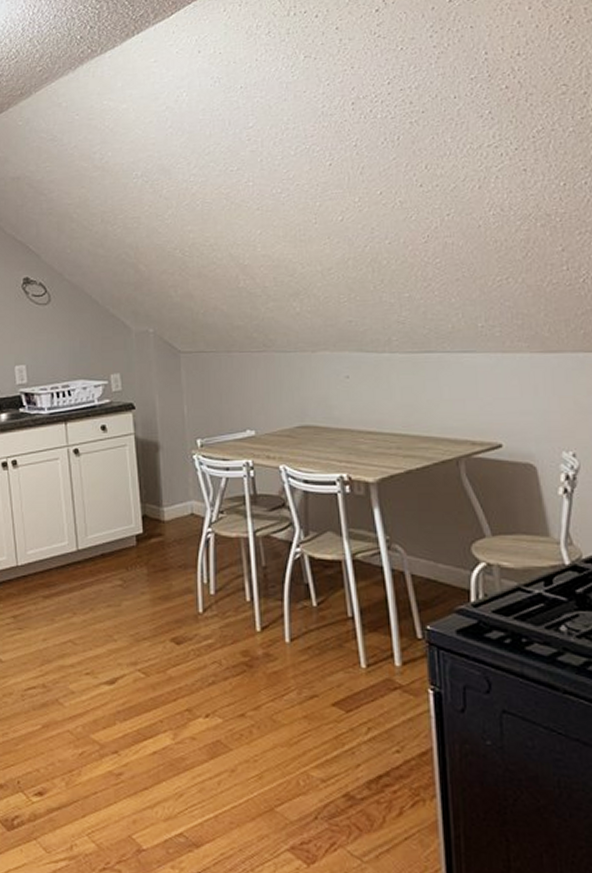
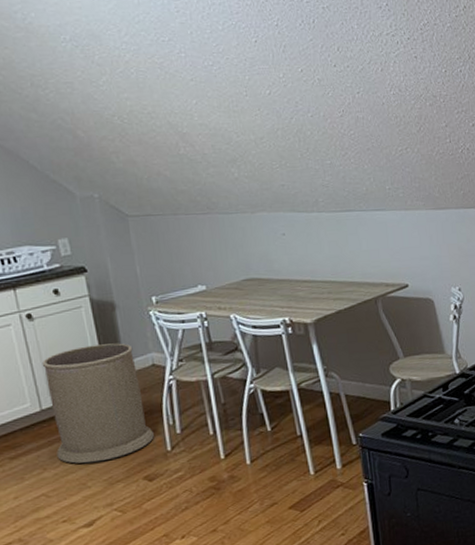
trash can: none [83,487,186,614] -> present [42,343,154,464]

